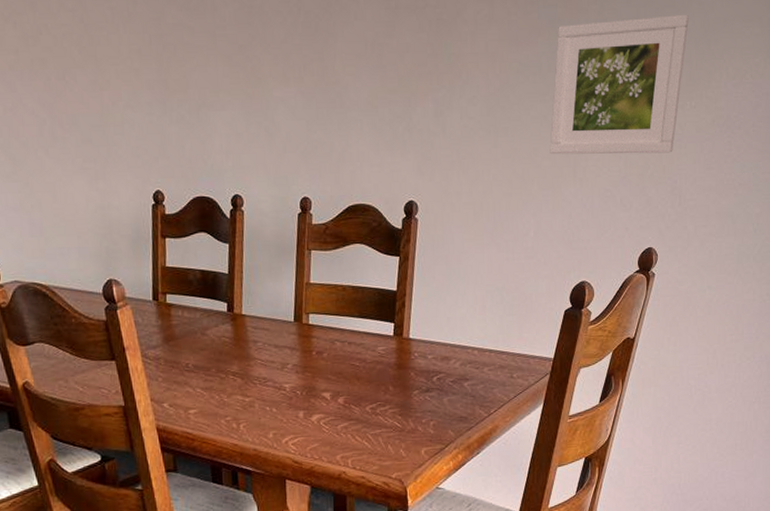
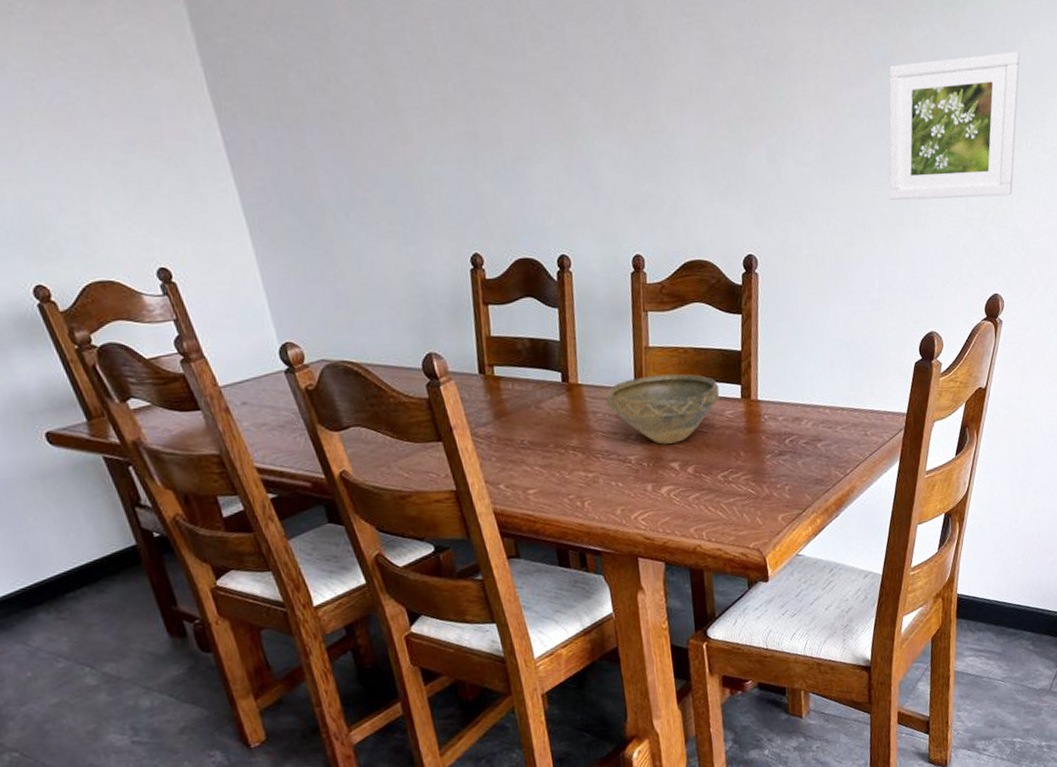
bowl: none [266,309,374,375] -> present [606,373,720,445]

